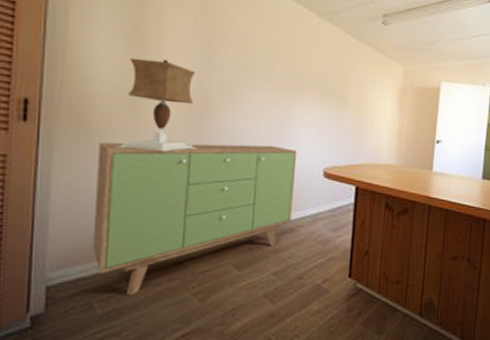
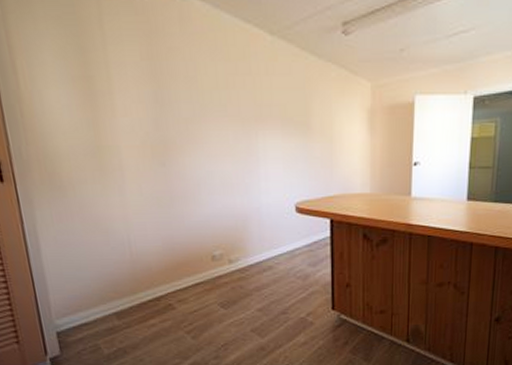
sideboard: present [92,142,298,296] -> none [73,184,269,337]
table lamp: present [115,58,197,152] -> none [85,104,166,201]

